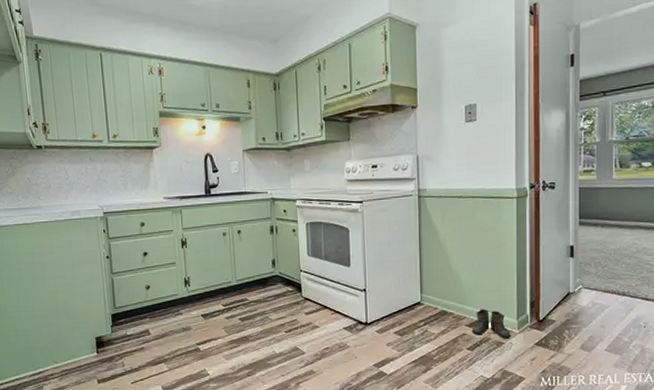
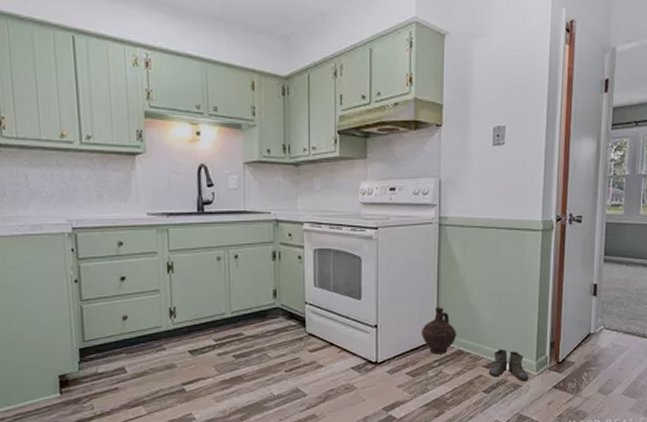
ceramic jug: none [407,271,439,315] -> present [422,307,456,355]

